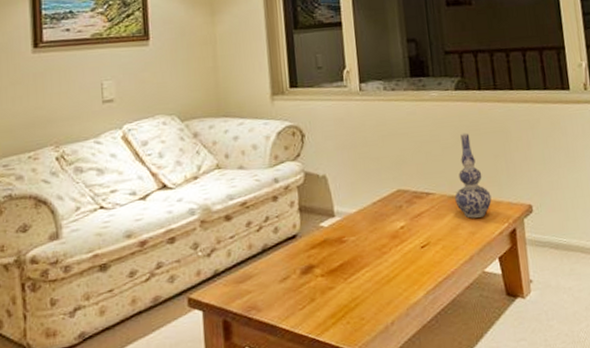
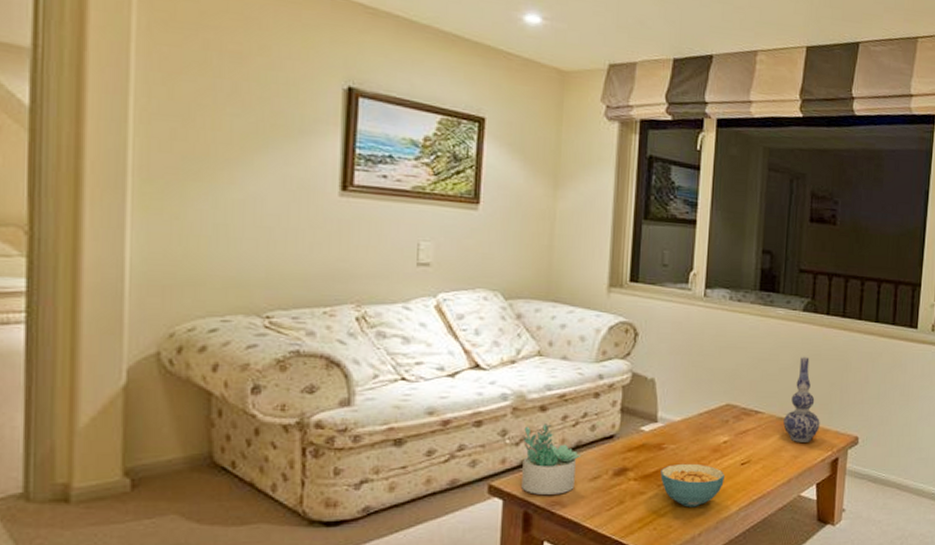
succulent plant: none [212,231,269,302] -> present [522,424,582,495]
cereal bowl: none [345,252,408,297] -> present [660,463,726,507]

